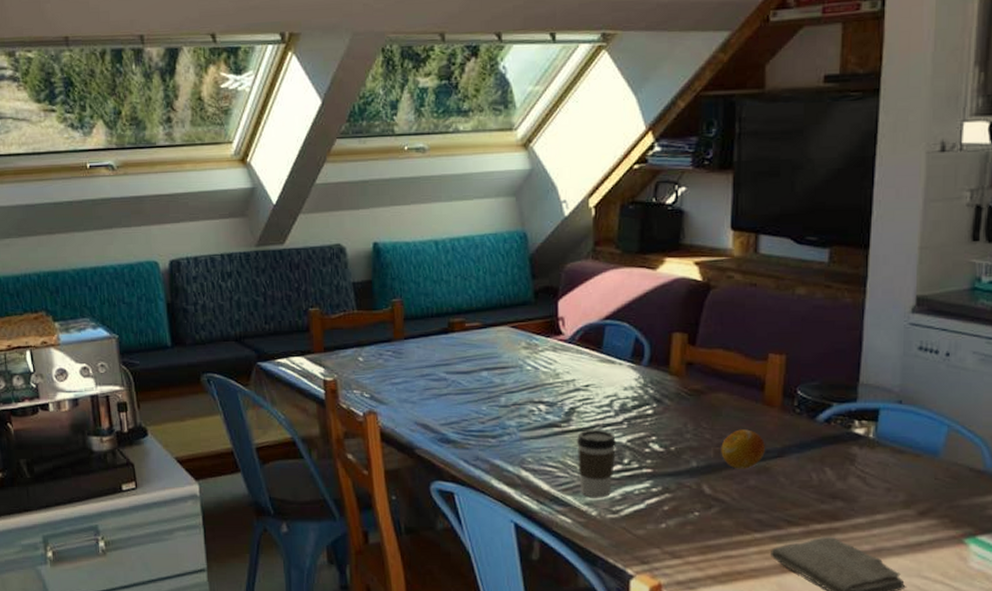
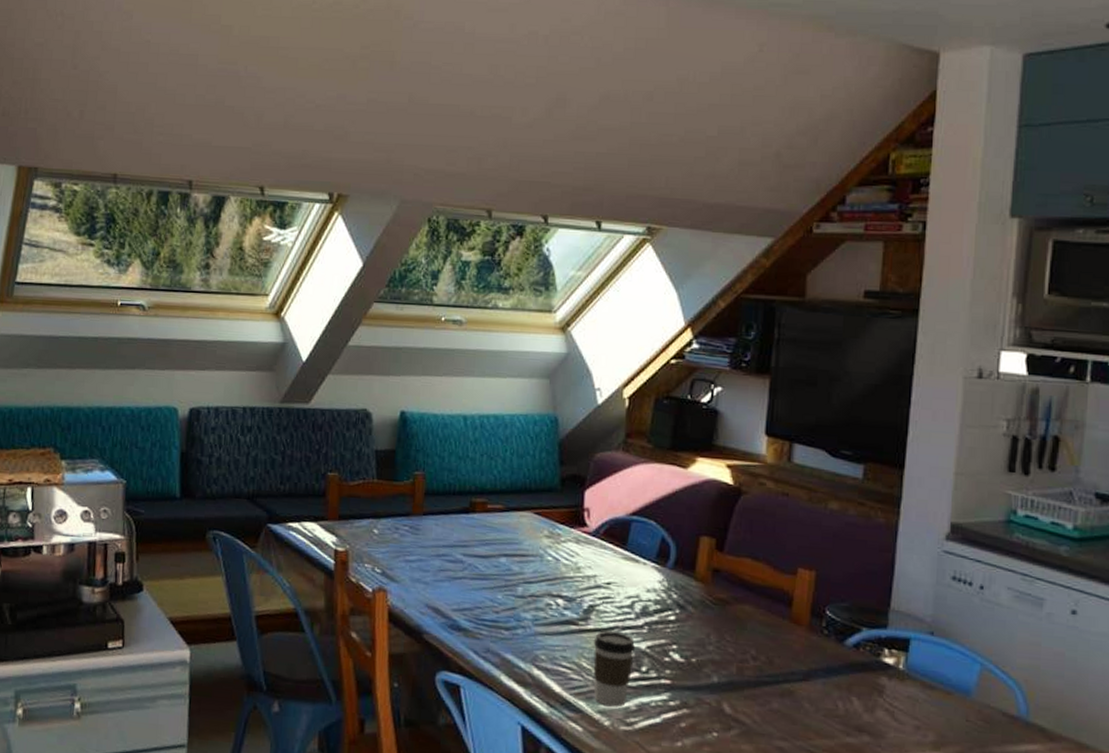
fruit: present [721,429,765,469] -> none [744,646,790,690]

